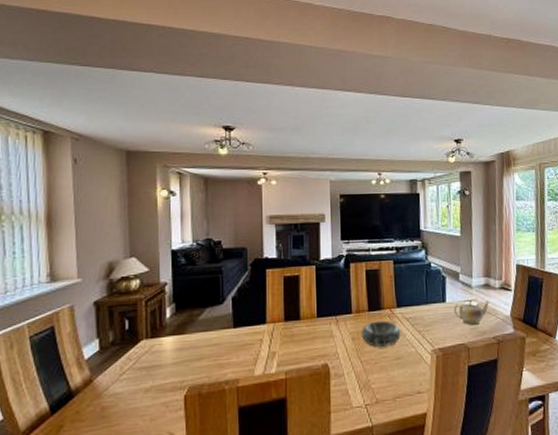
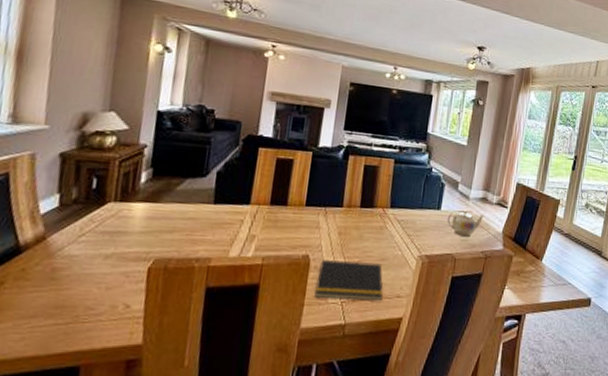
notepad: none [339,362,404,403] -> present [314,260,383,300]
decorative bowl: present [361,320,401,347] -> none [348,218,390,246]

